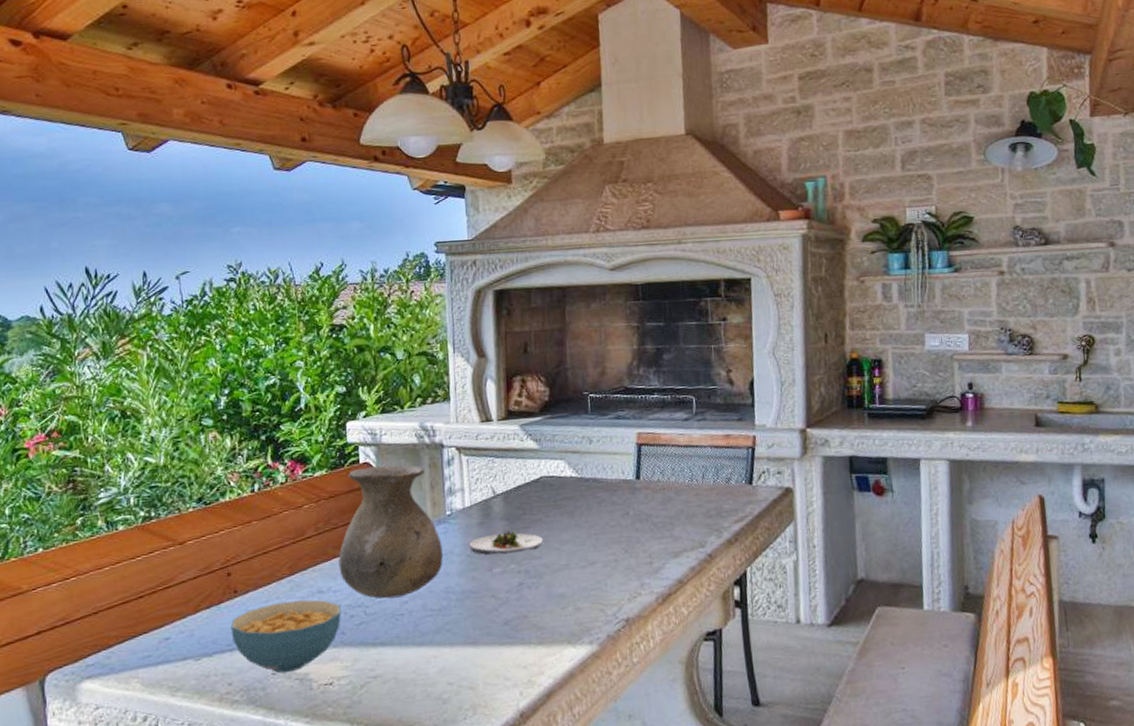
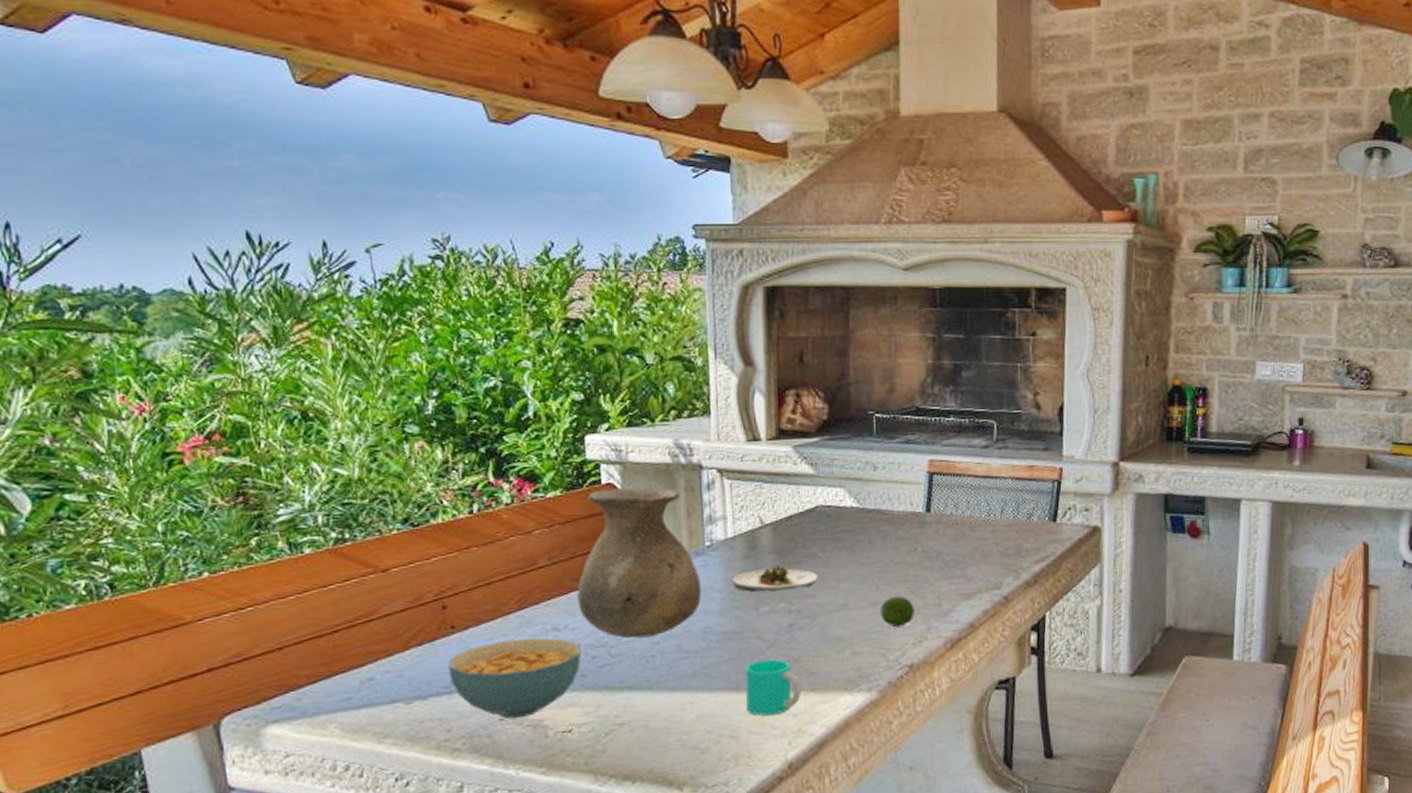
cup: none [481,615,531,668] -> present [745,659,802,716]
fruit: none [598,555,629,585] -> present [880,595,915,628]

